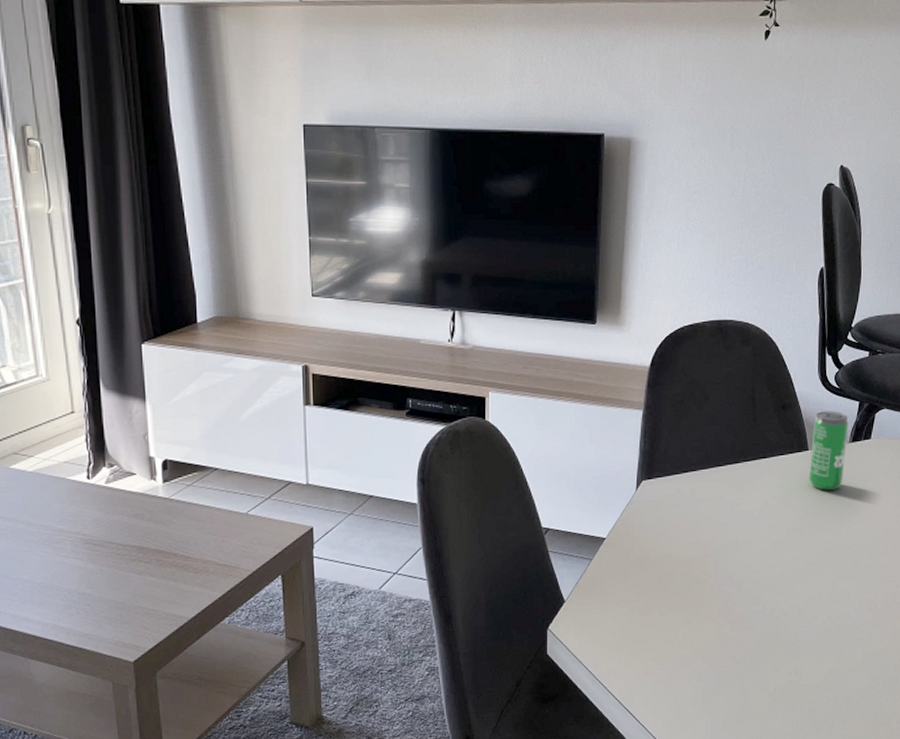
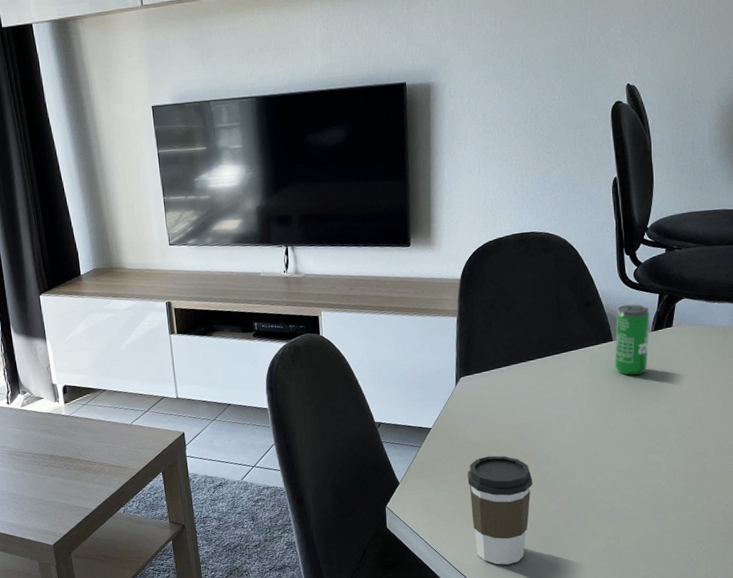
coffee cup: none [642,574,713,702] -> present [467,455,532,565]

